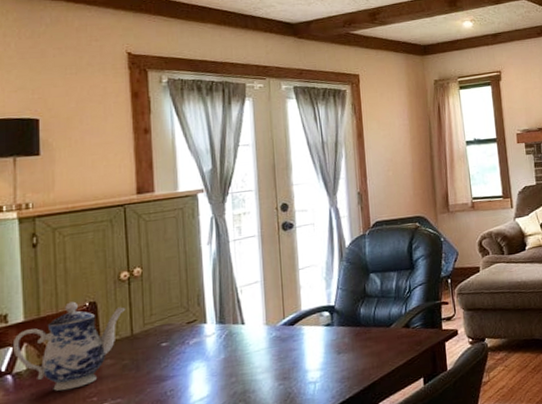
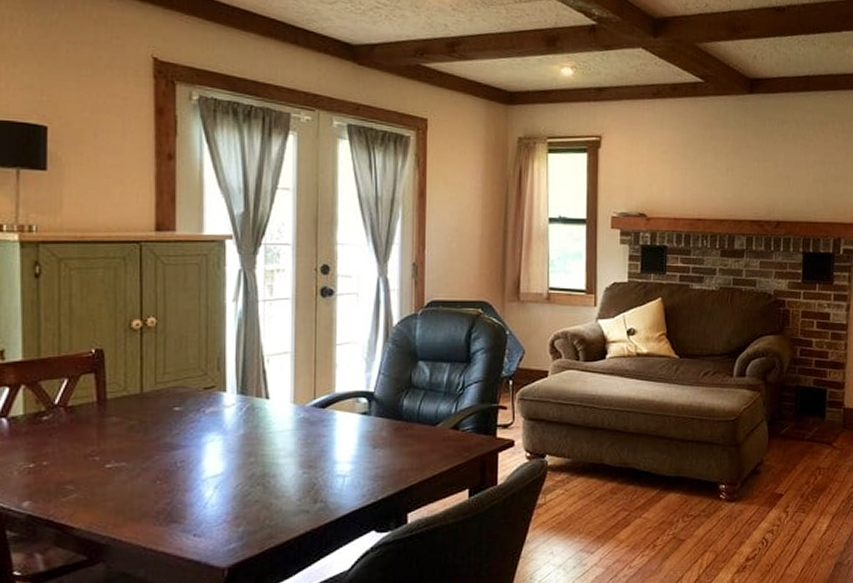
teapot: present [12,301,126,391] -> none [8,346,137,445]

